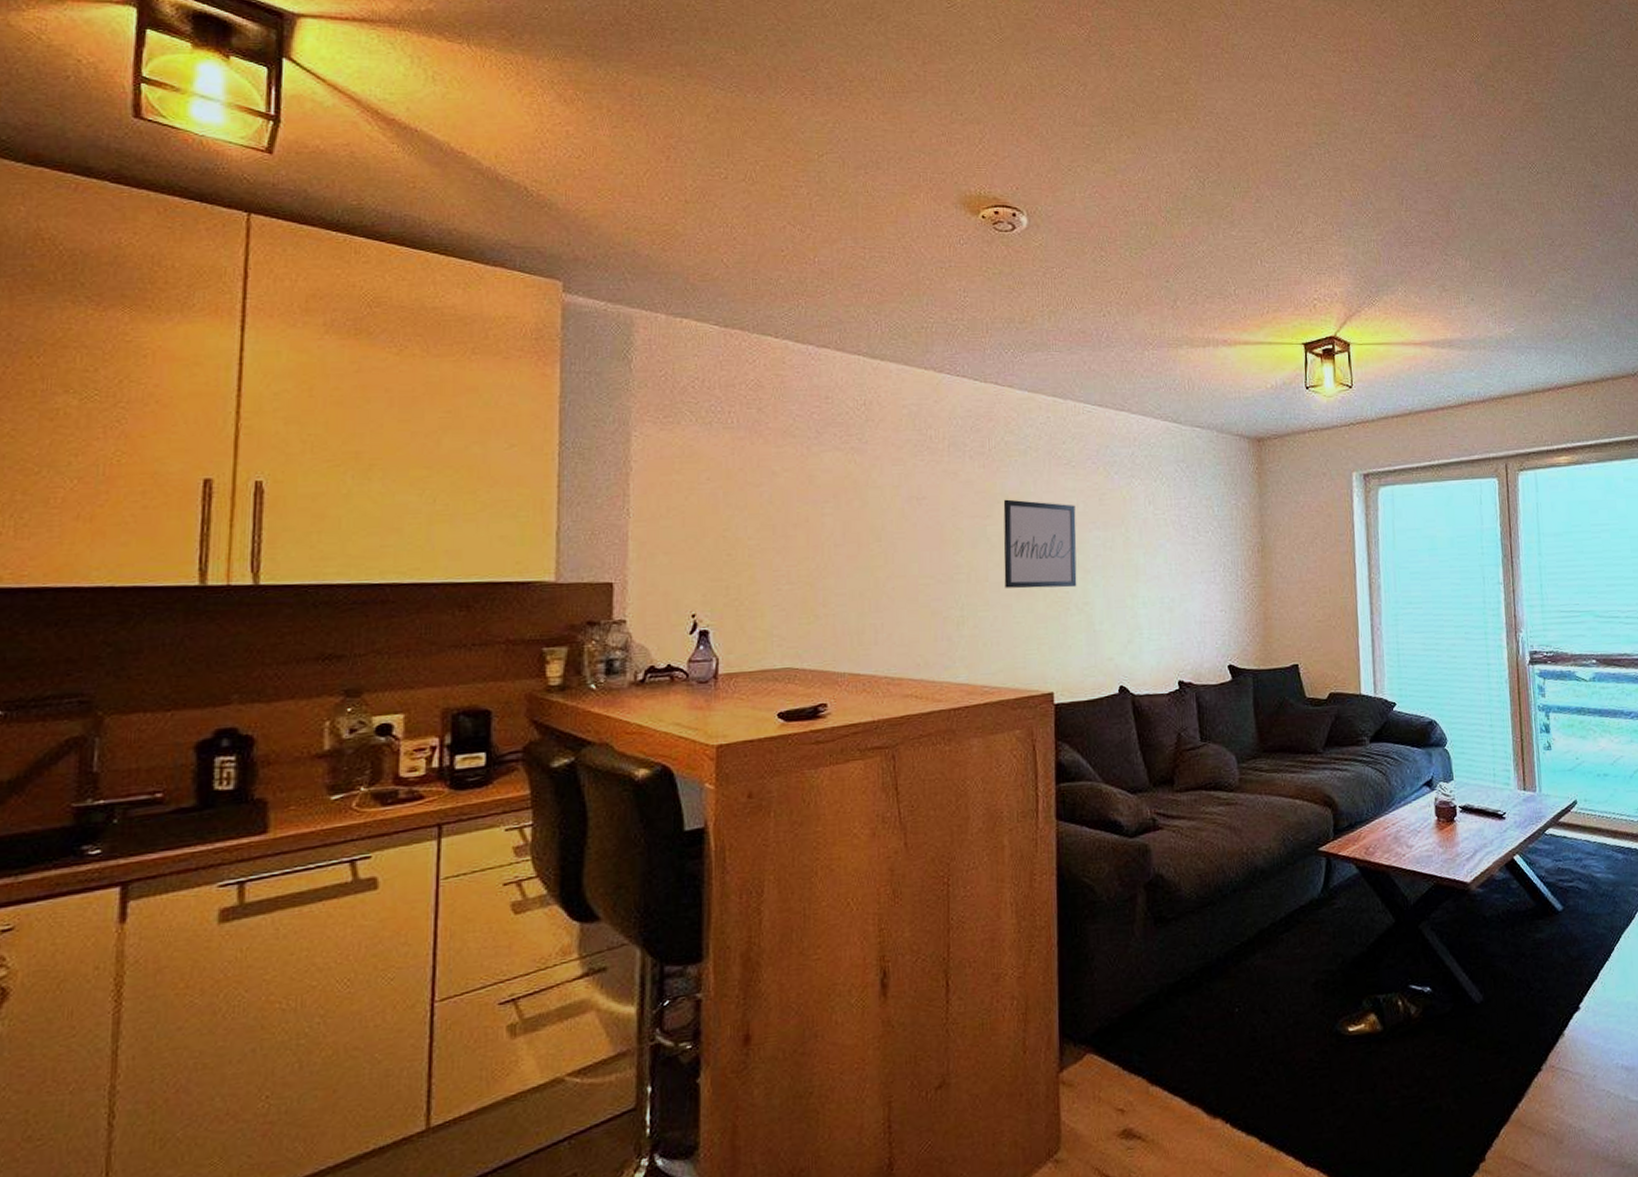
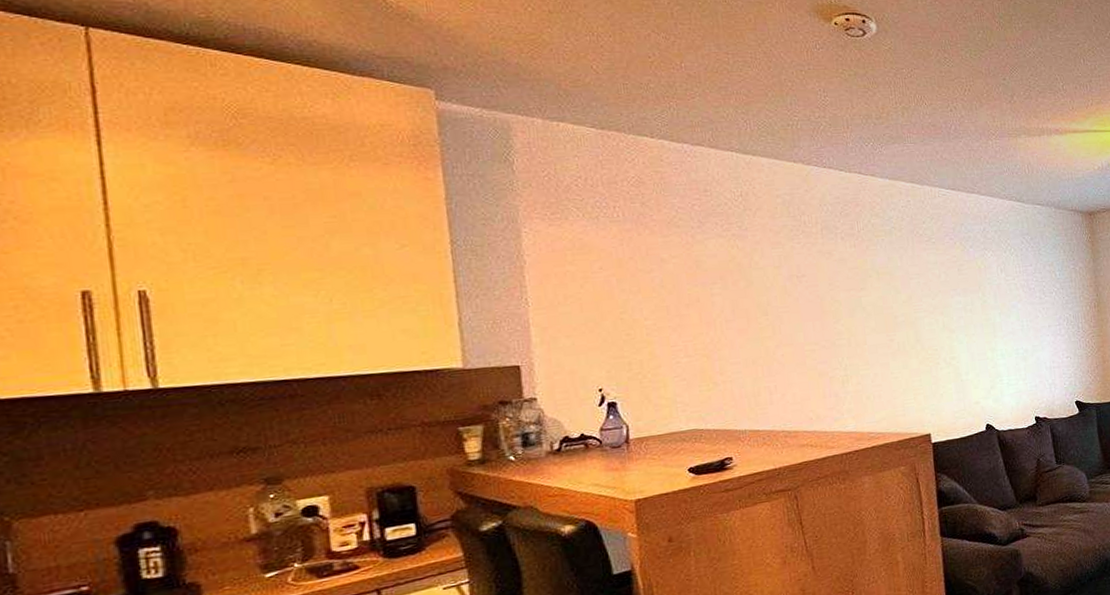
wall art: present [1003,499,1077,589] -> none [874,273,944,350]

